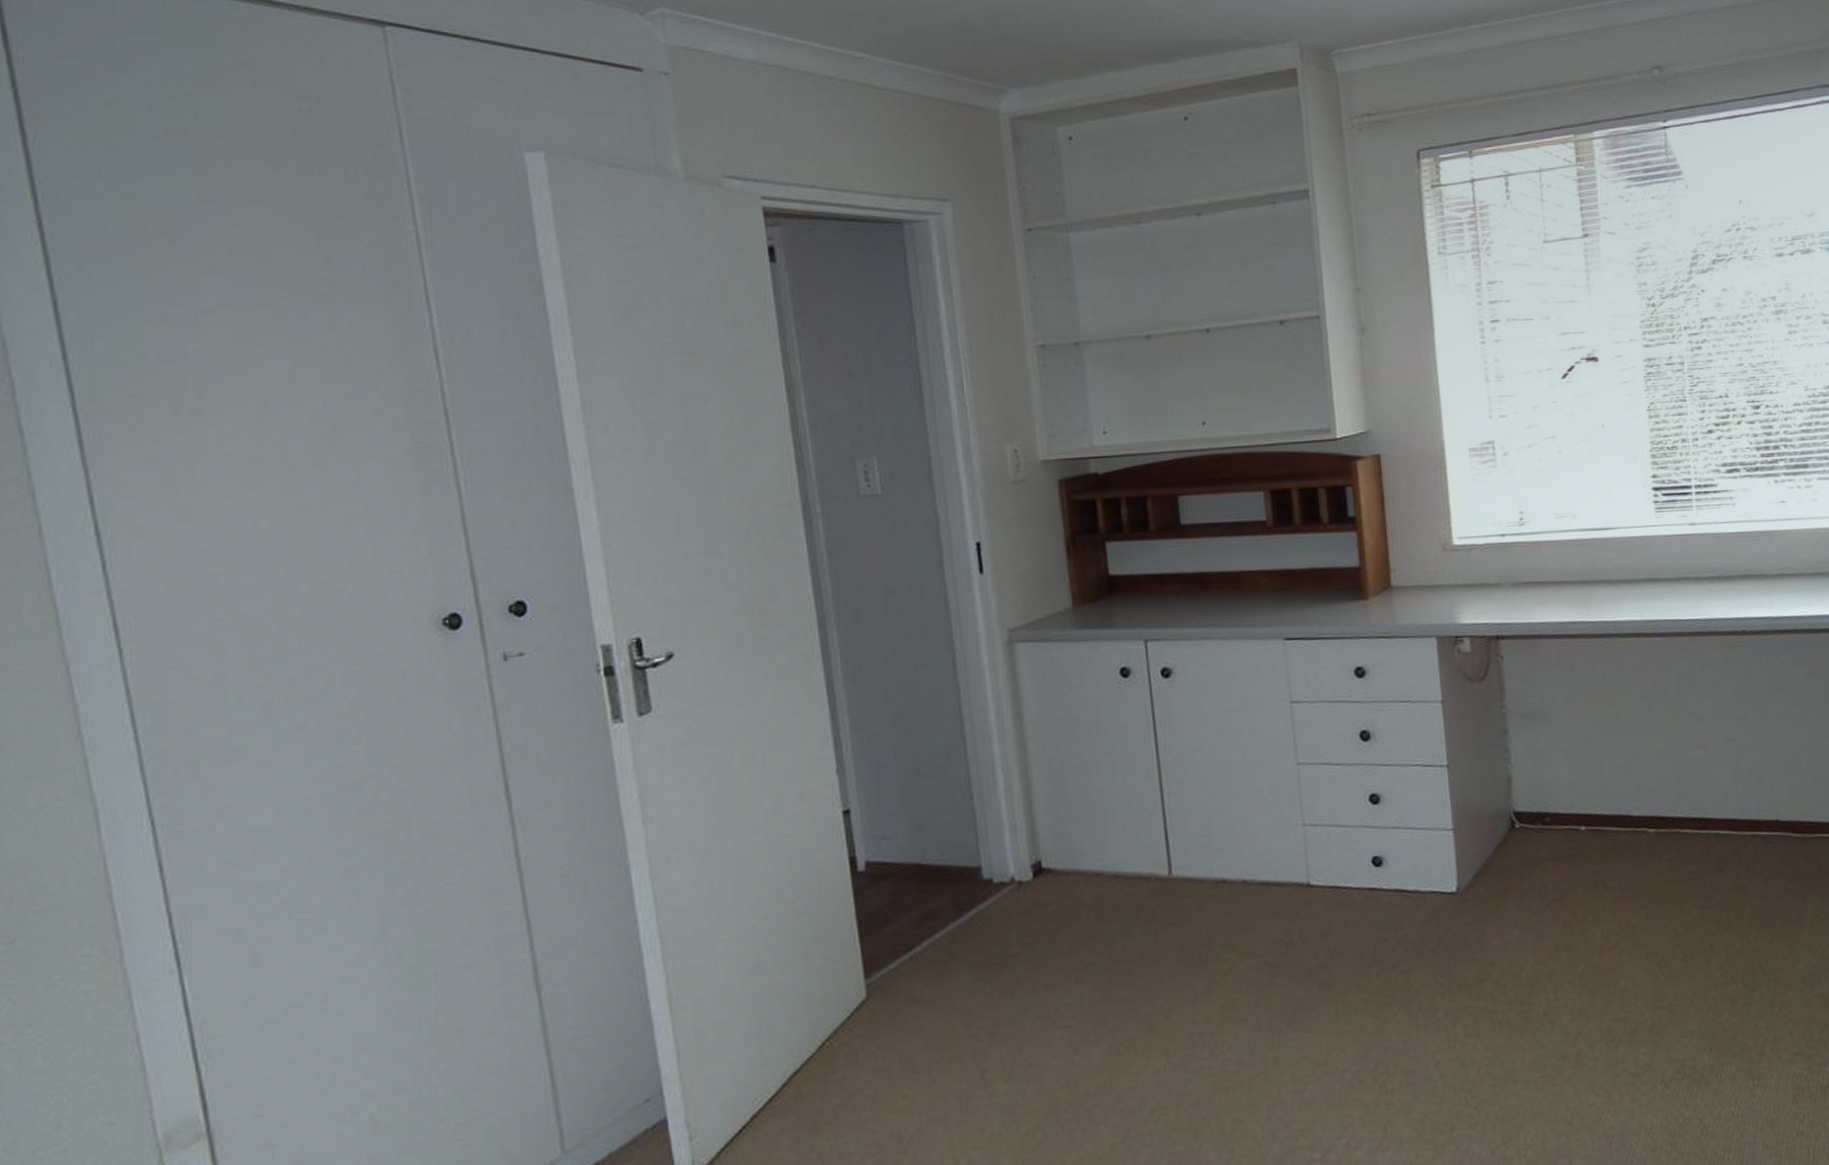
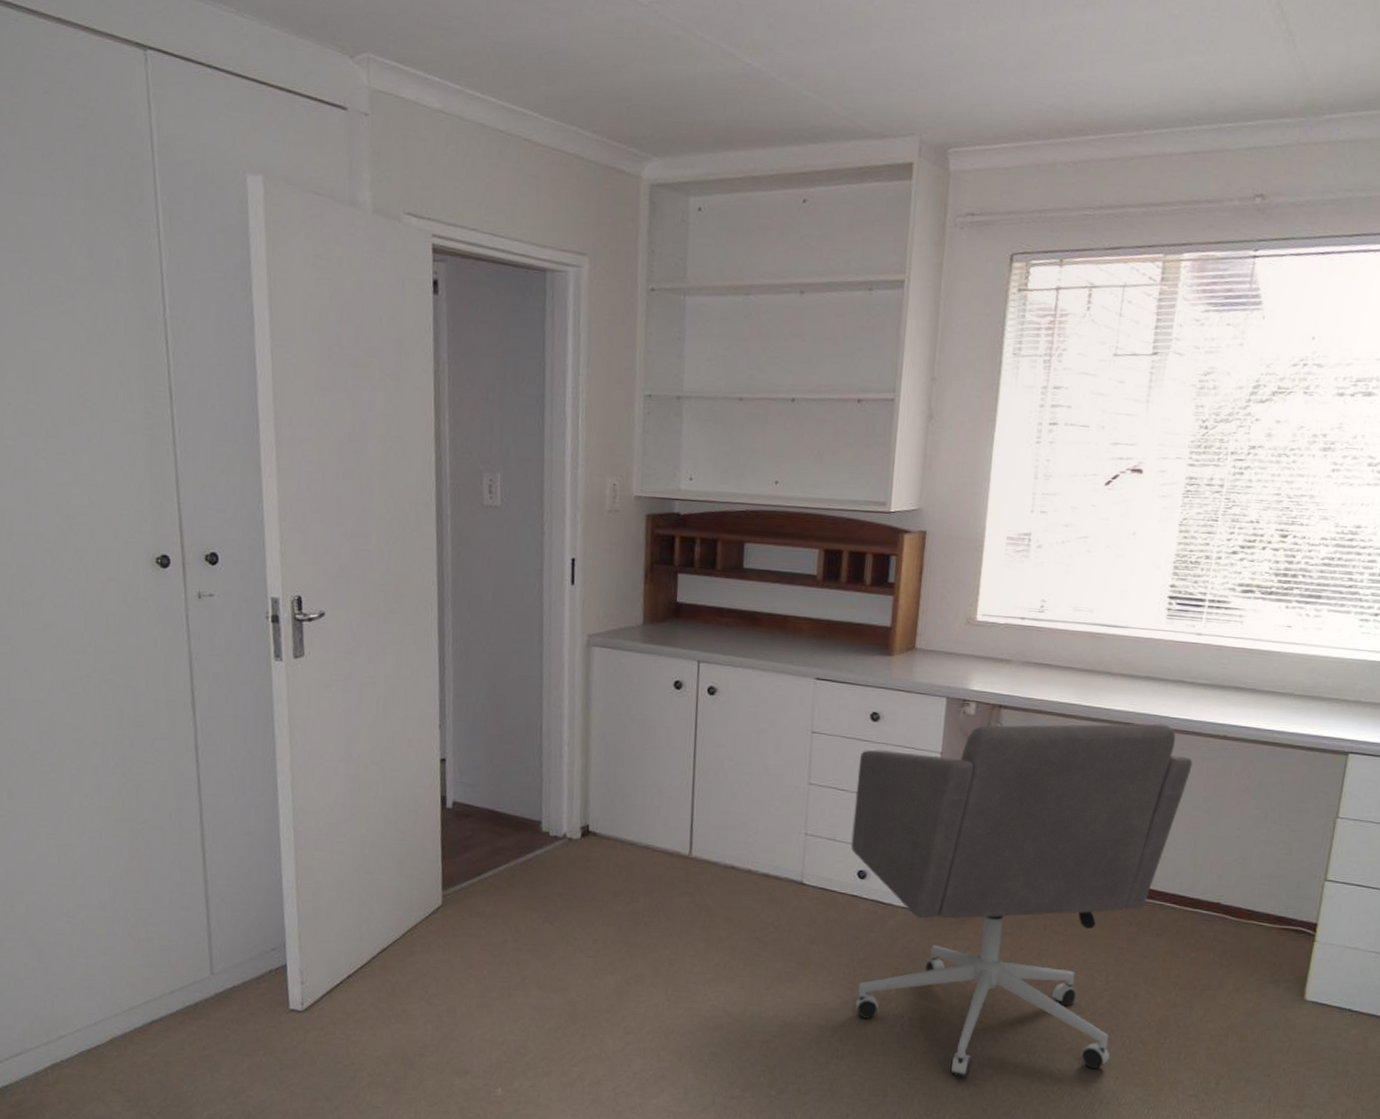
office chair: none [1350,628,1717,1088] -> present [850,723,1193,1078]

